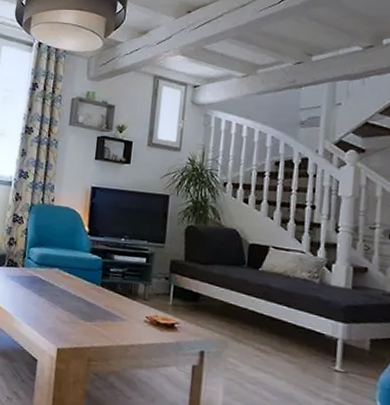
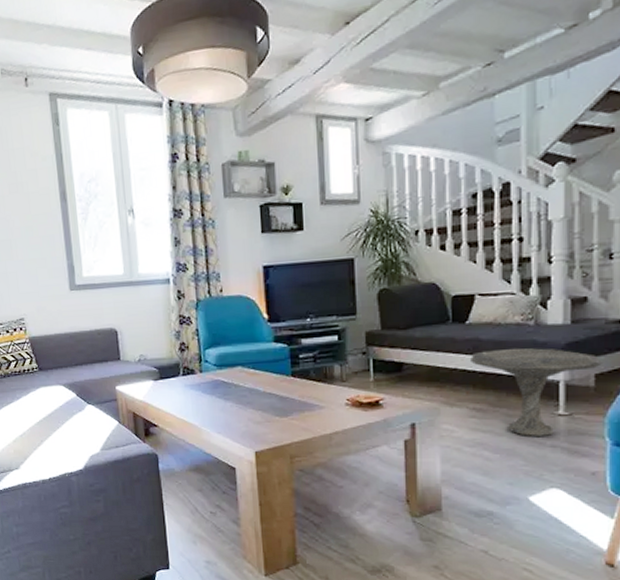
side table: none [258,297,378,389] -> present [469,348,602,438]

